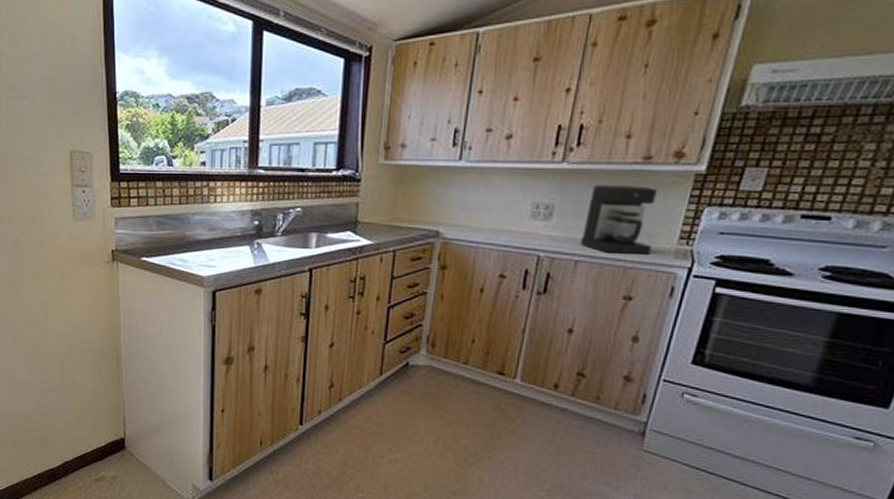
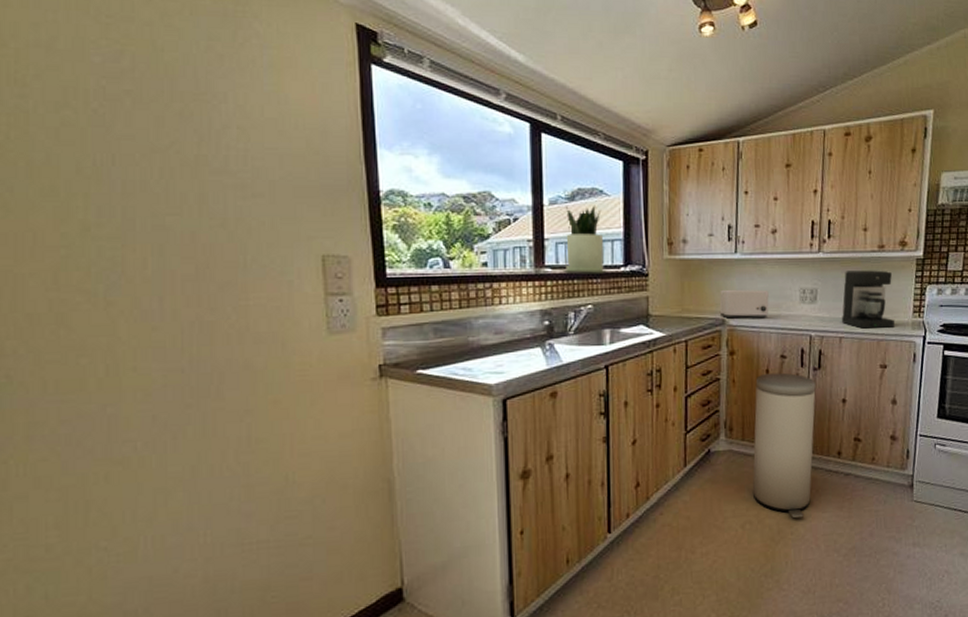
planter: none [274,105,318,177] -> present [562,205,607,275]
toaster: none [434,199,494,234] -> present [719,289,769,319]
pedal bin: none [449,292,538,445] -> present [752,372,816,519]

